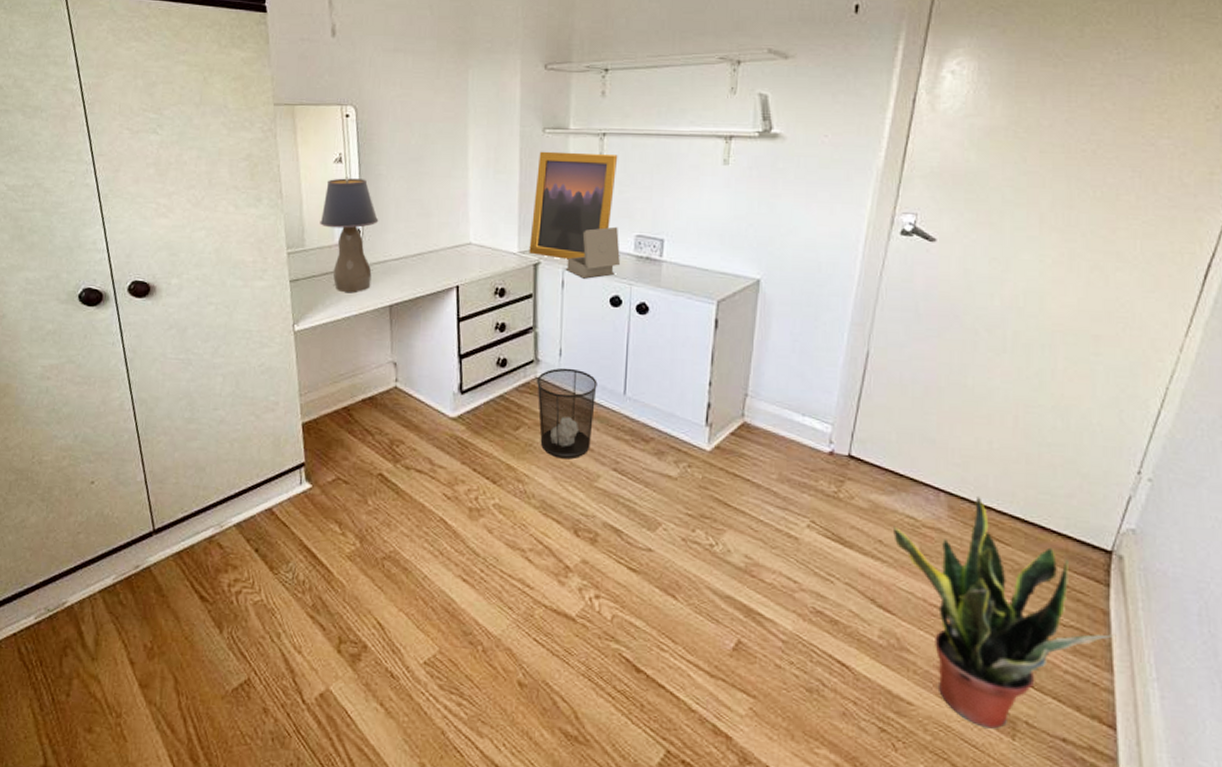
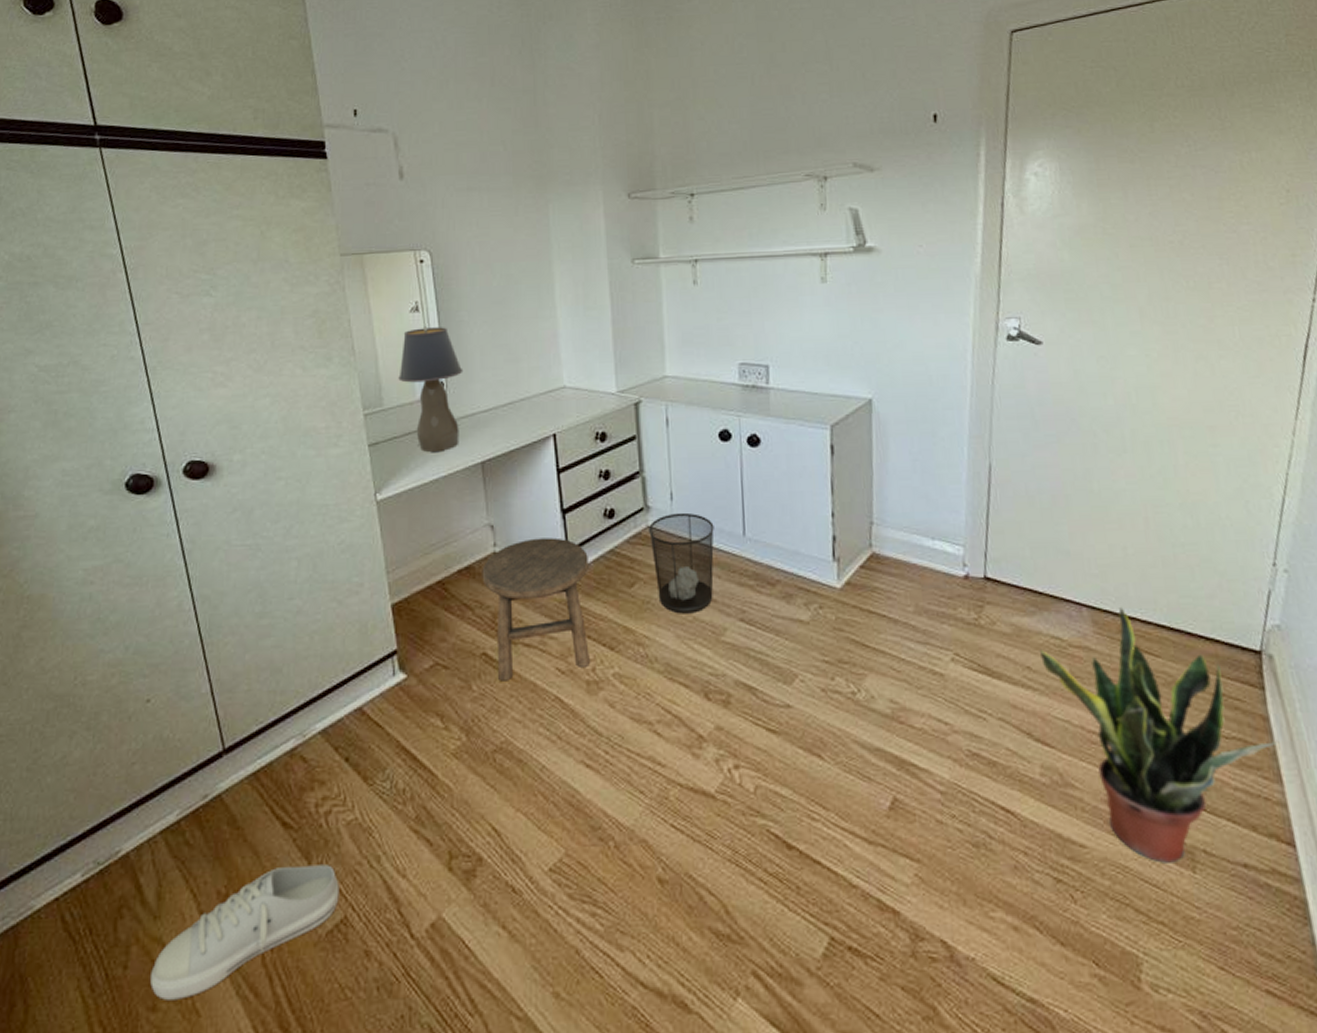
shoe: none [87,632,245,726] -> present [150,865,339,1000]
stool: none [383,378,480,500] -> present [482,537,590,681]
picture frame: present [529,151,618,260] -> none [628,281,713,396]
jewelry box: present [565,226,620,280] -> none [668,356,725,416]

